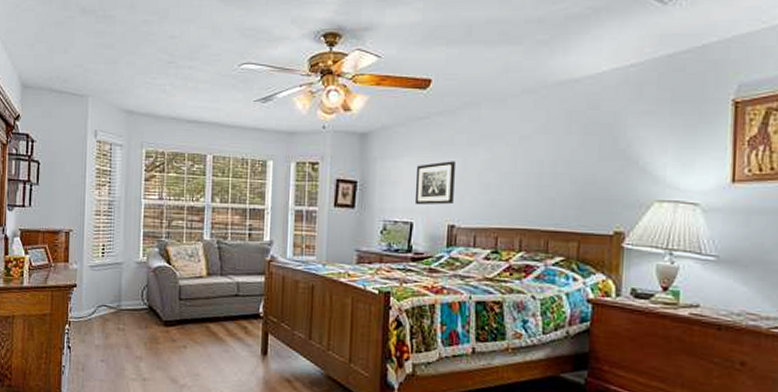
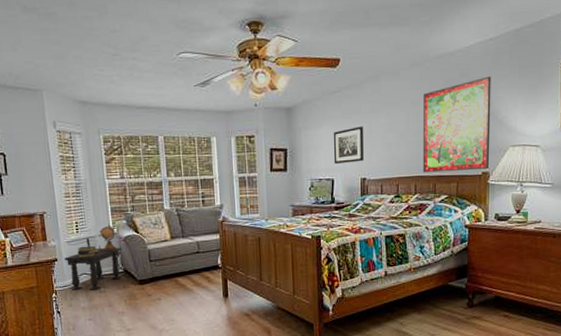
side table: none [84,250,149,327] -> present [64,224,122,291]
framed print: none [531,111,631,229] -> present [422,76,491,173]

